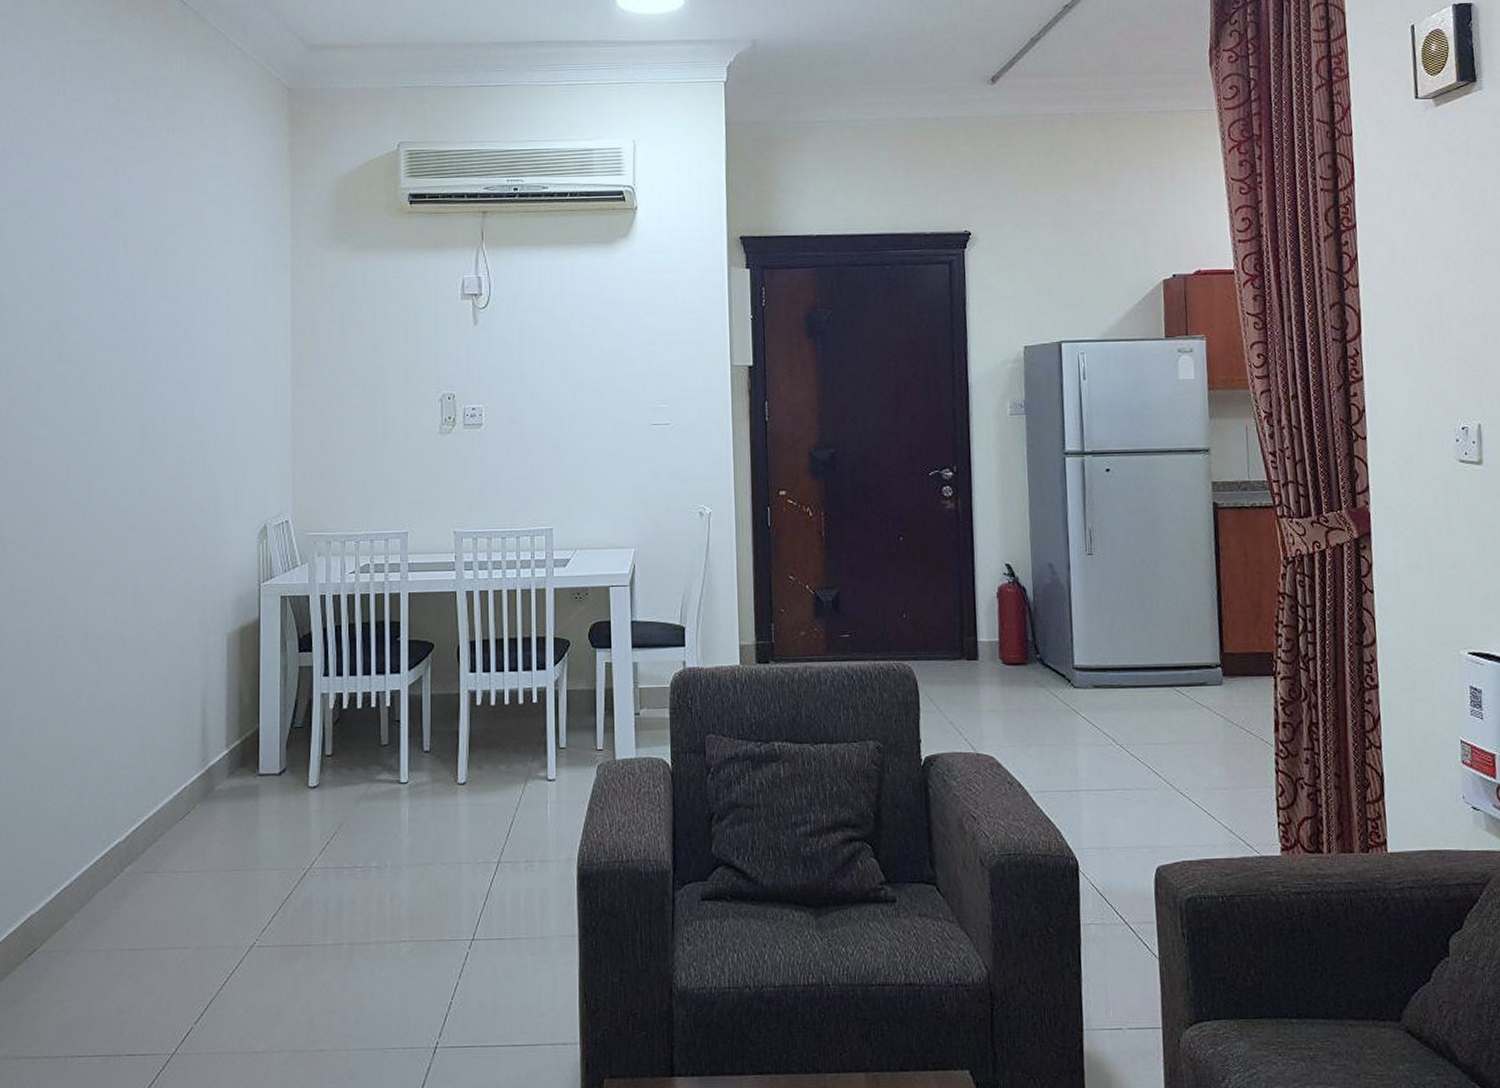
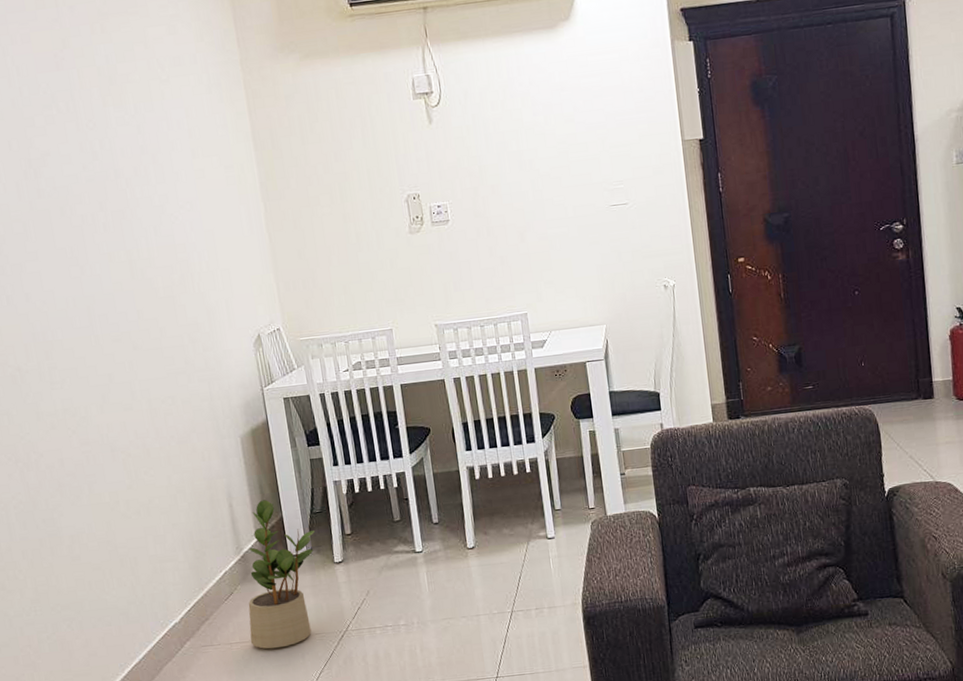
potted plant: none [200,707,293,883] -> present [248,499,316,649]

